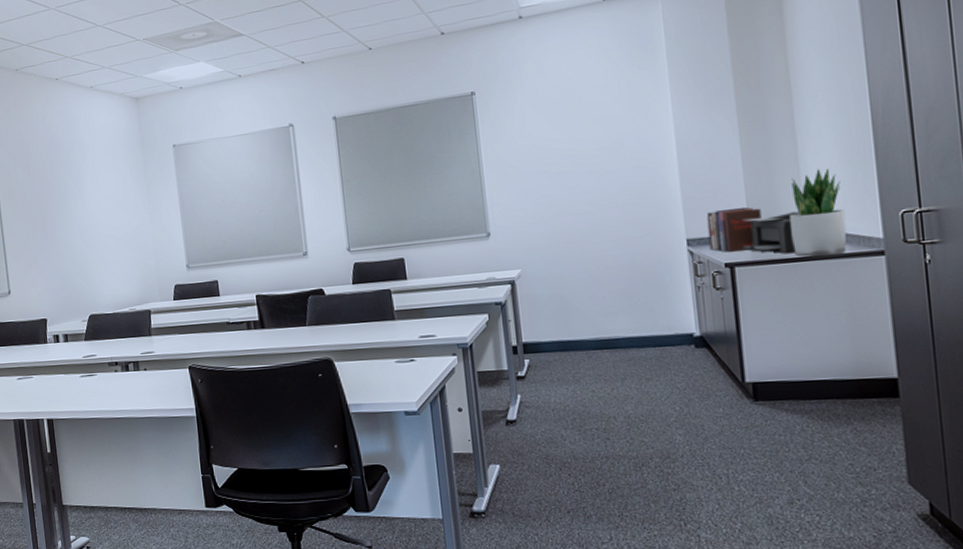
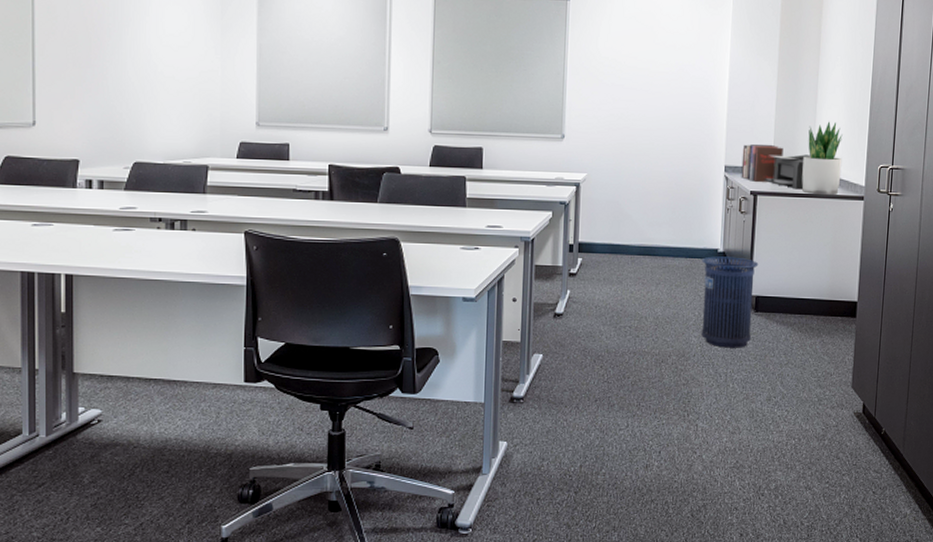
recycling bin: none [674,340,754,445] -> present [701,256,759,348]

